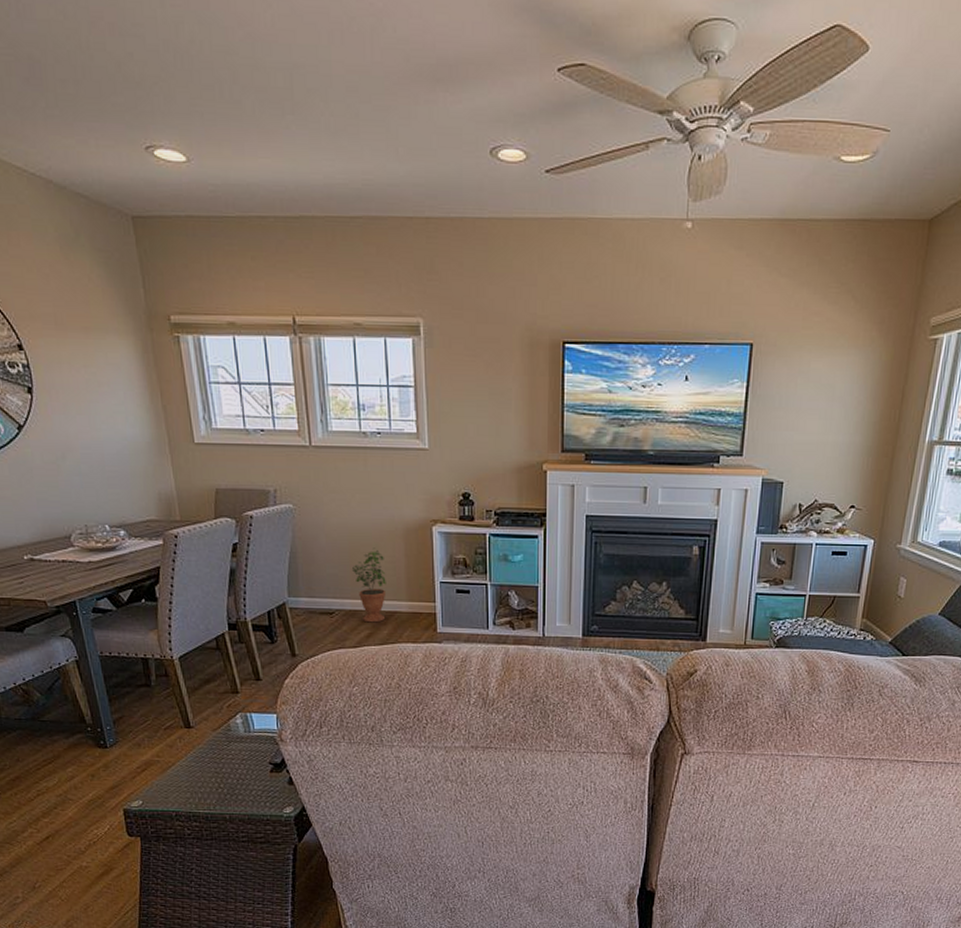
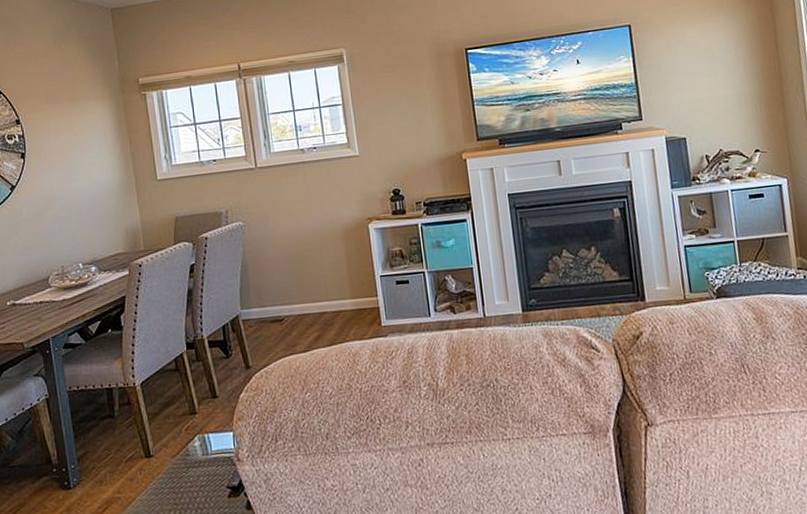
potted plant: present [352,547,387,623] -> none [298,251,331,325]

